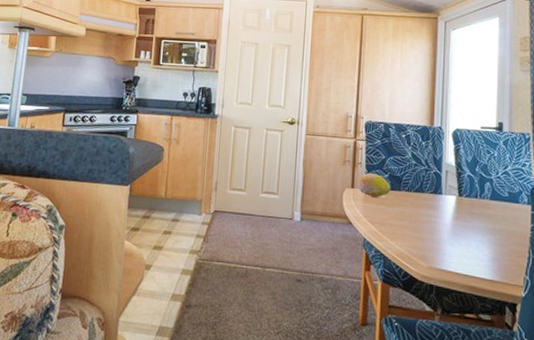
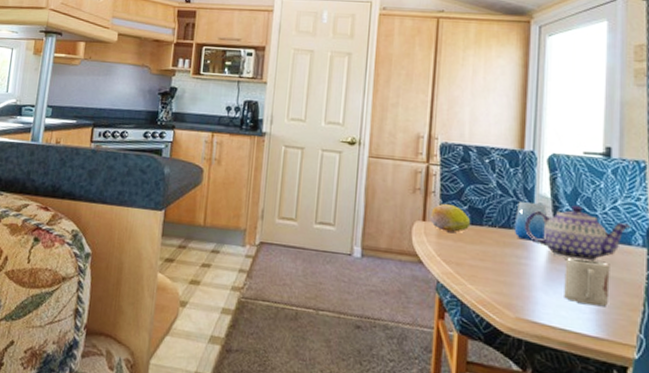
cup: none [426,170,452,202] -> present [514,202,547,241]
teapot: none [435,171,519,218] -> present [525,204,631,262]
cup: none [466,215,502,255] -> present [564,257,610,307]

